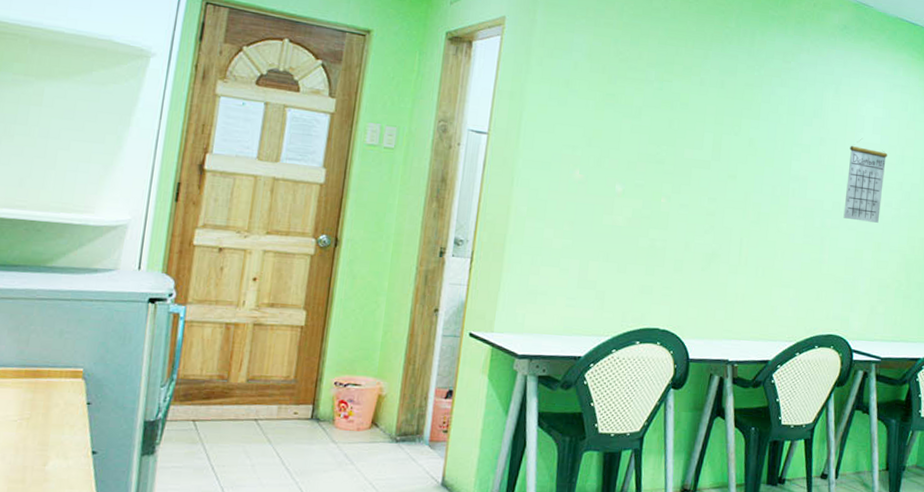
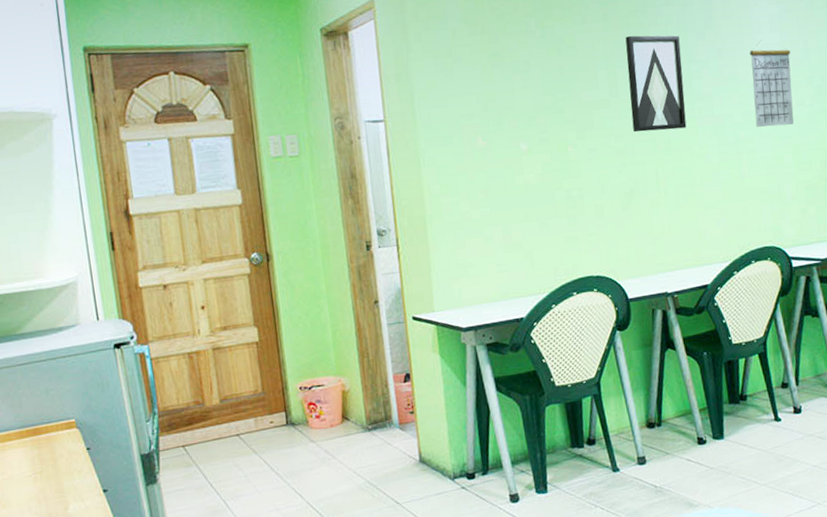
wall art: none [727,107,788,205] -> present [625,35,687,133]

